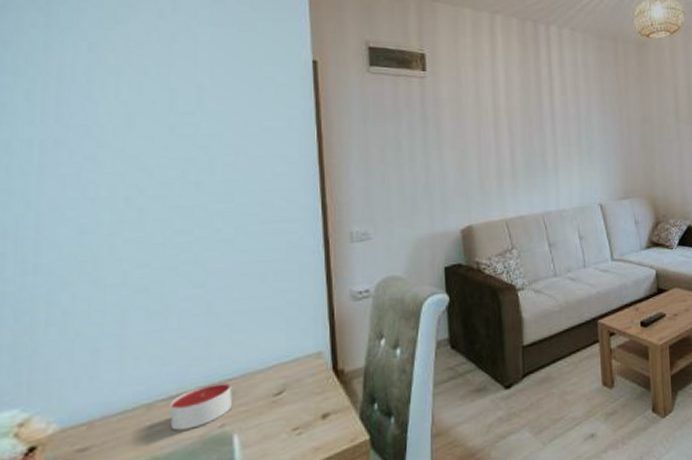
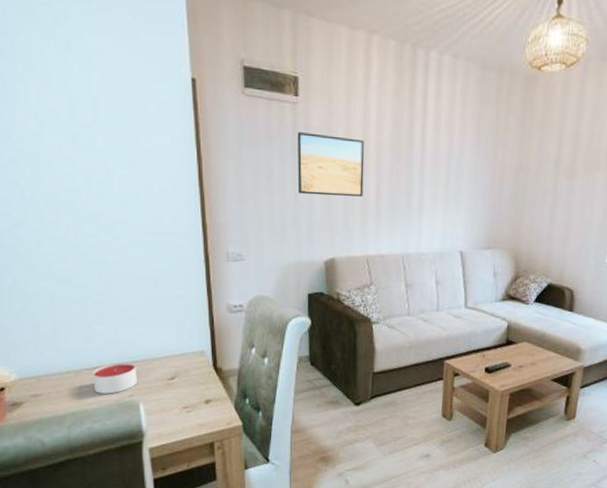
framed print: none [426,104,497,164] -> present [297,132,365,197]

